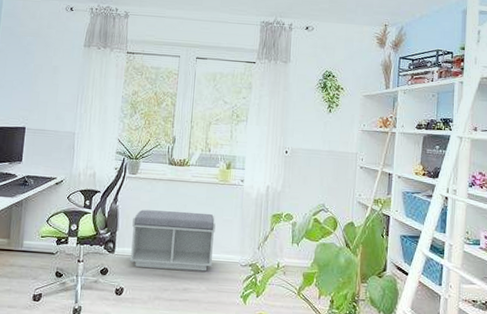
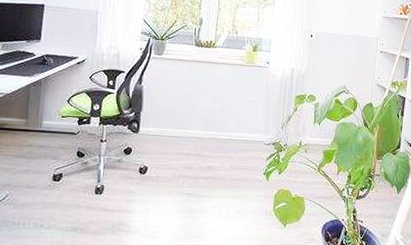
bench: present [129,209,216,272] -> none [154,90,241,150]

